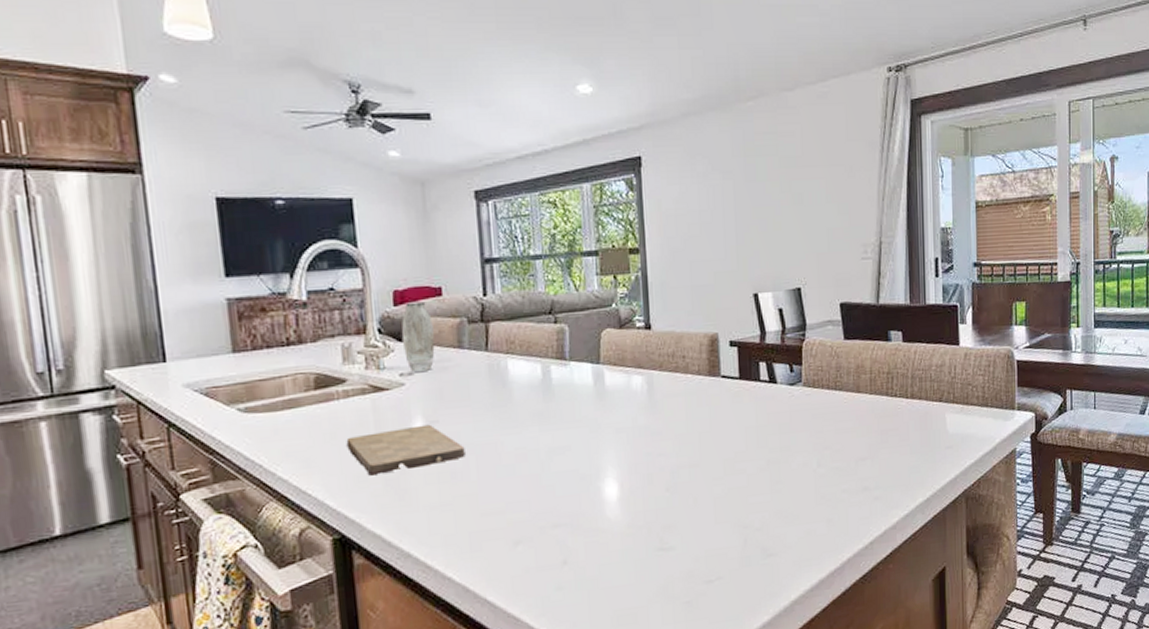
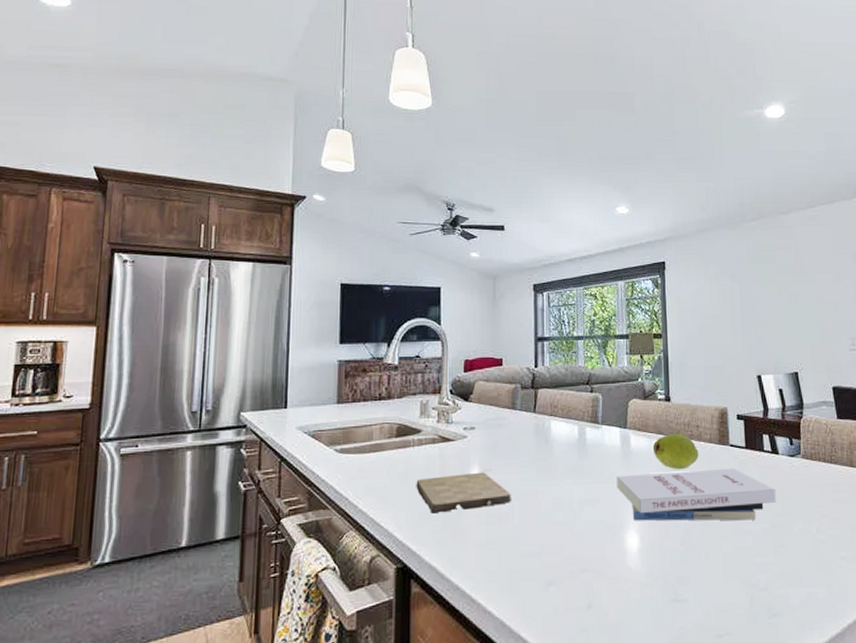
vase: present [401,301,435,372] -> none [468,370,493,427]
books: none [590,402,773,468] -> present [617,468,776,521]
fruit: none [631,365,686,408] -> present [652,432,699,470]

